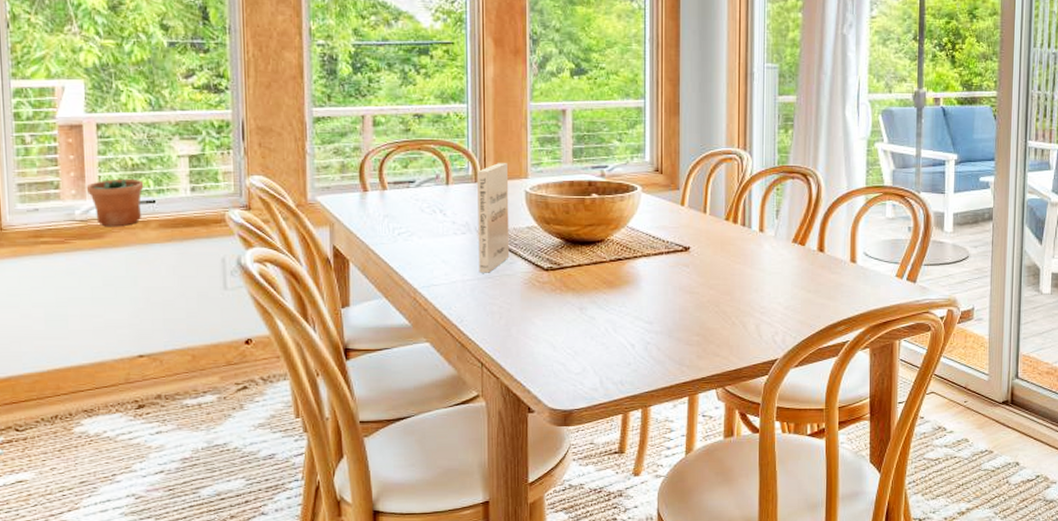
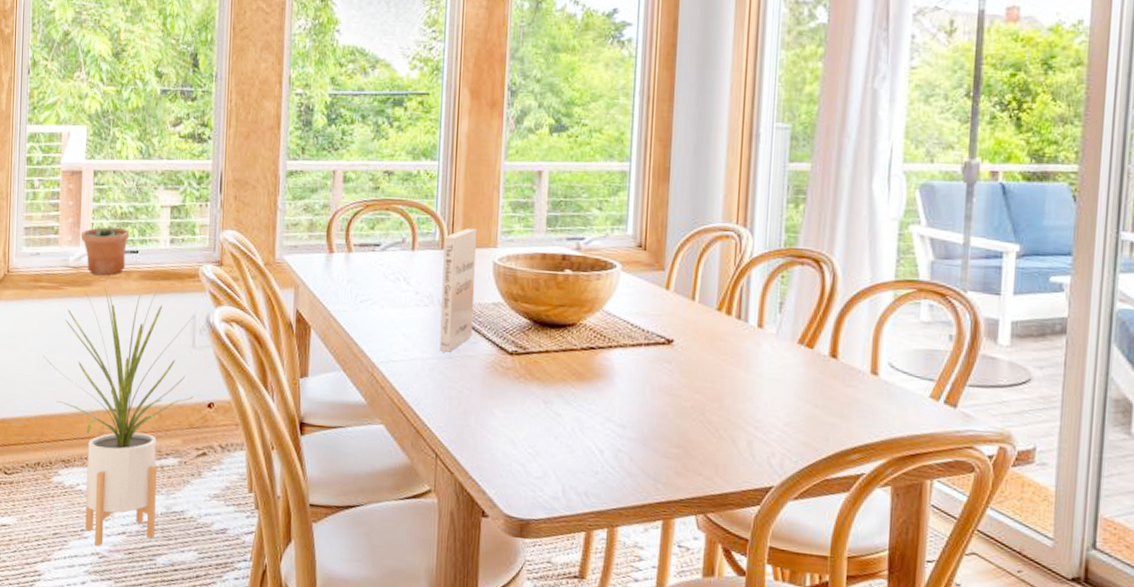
house plant: none [51,236,229,488] -> present [43,287,195,546]

